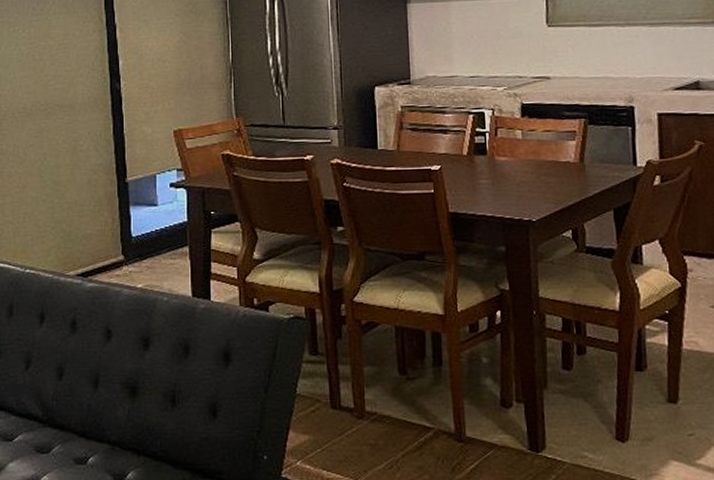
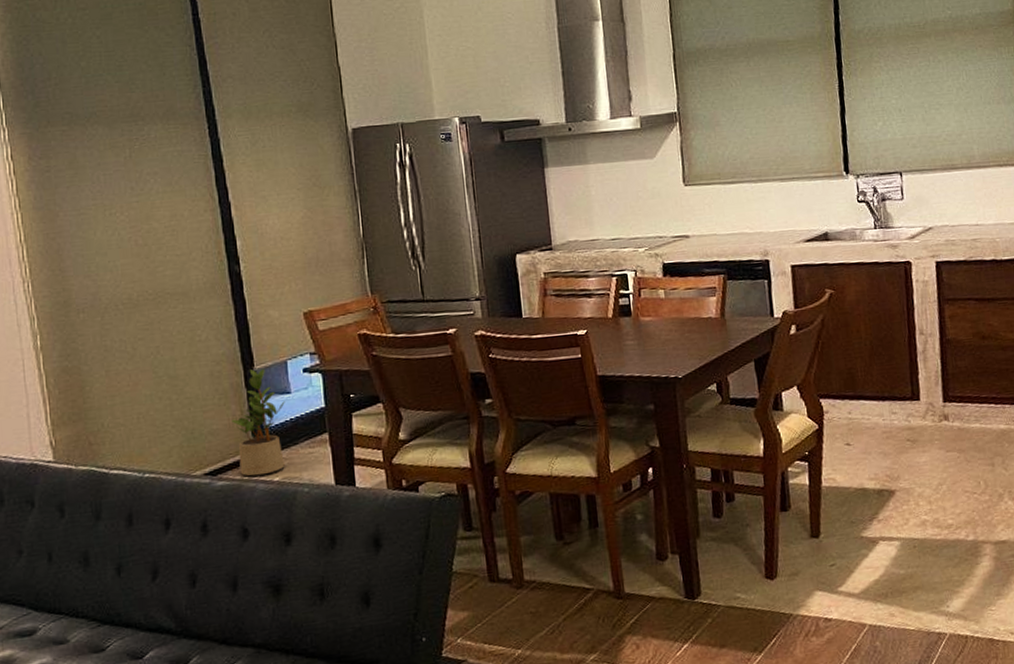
potted plant: none [104,180,152,281] -> present [231,368,285,476]

